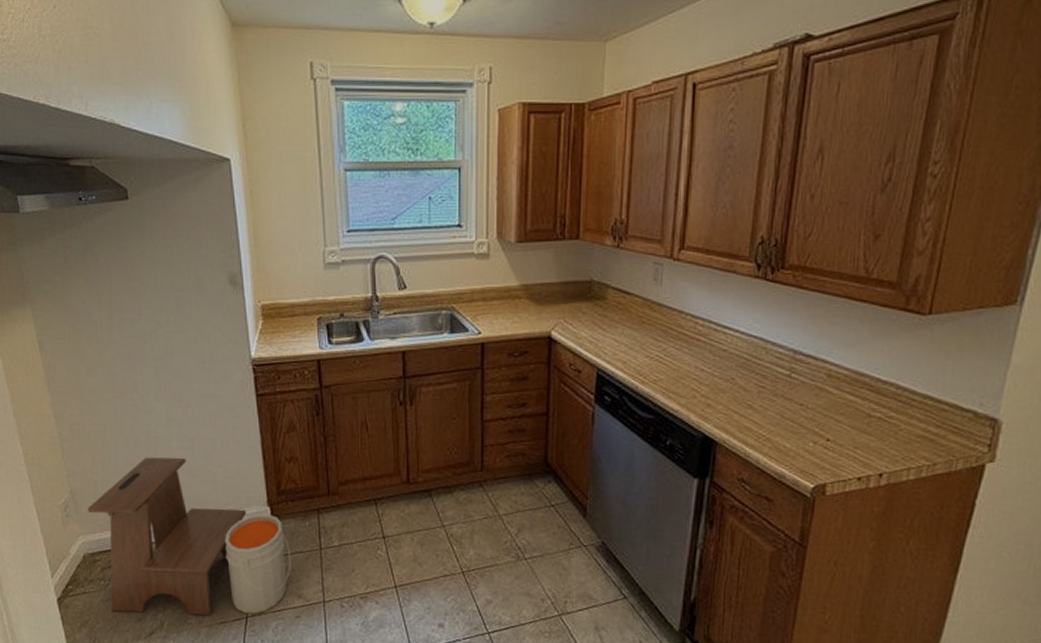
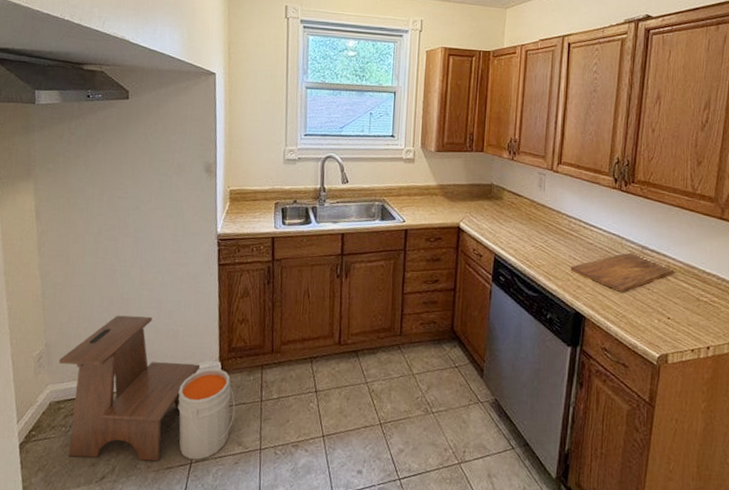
cutting board: none [696,359,840,411] -> present [570,252,676,293]

